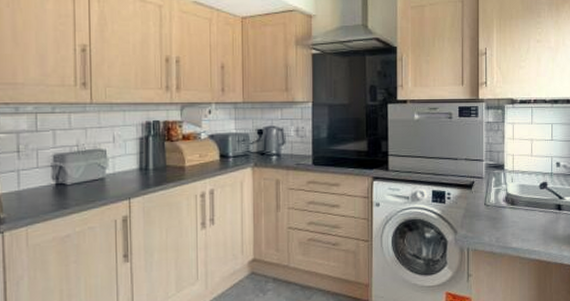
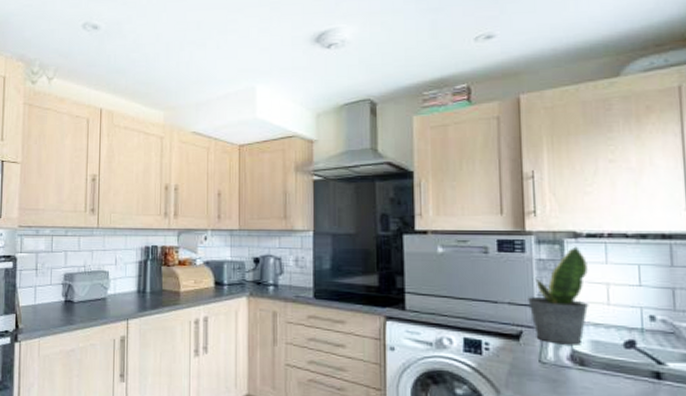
potted plant: none [479,111,519,191] -> present [528,246,589,347]

